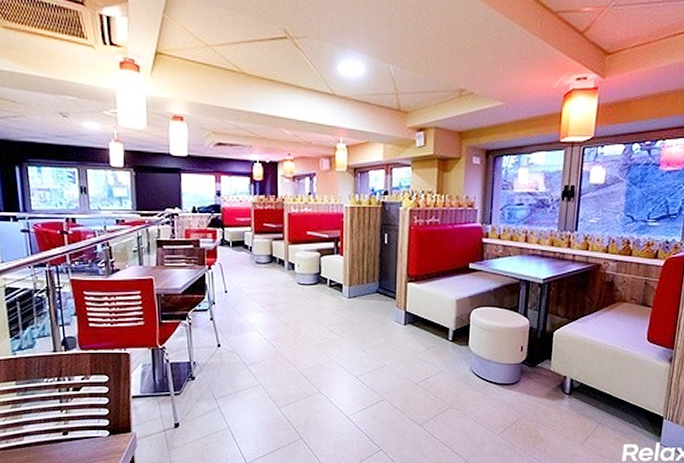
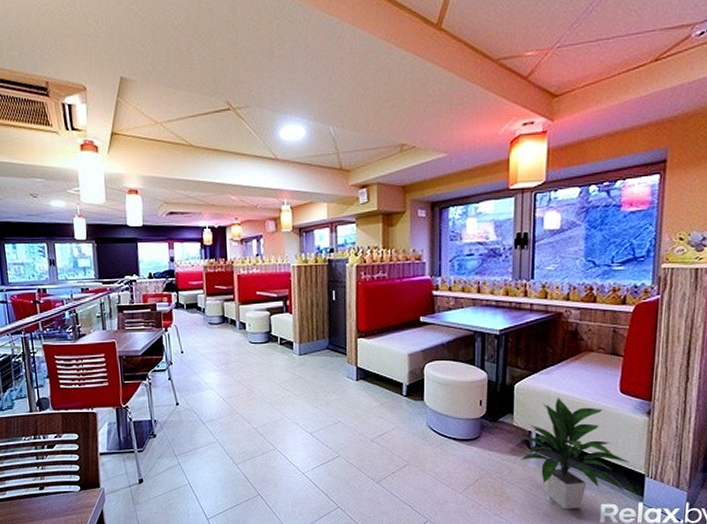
indoor plant: none [554,344,651,450] -> present [518,397,630,509]

